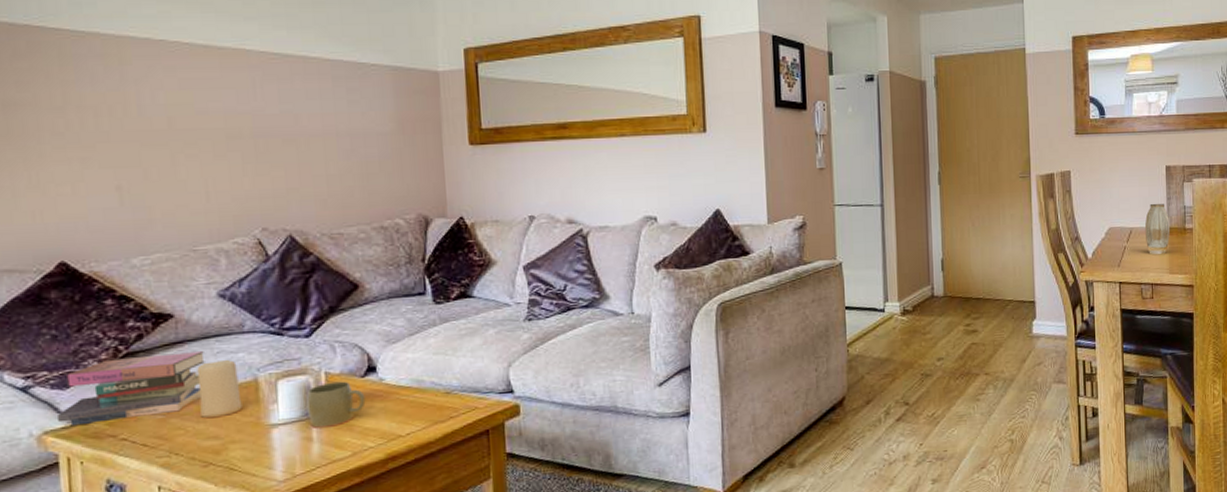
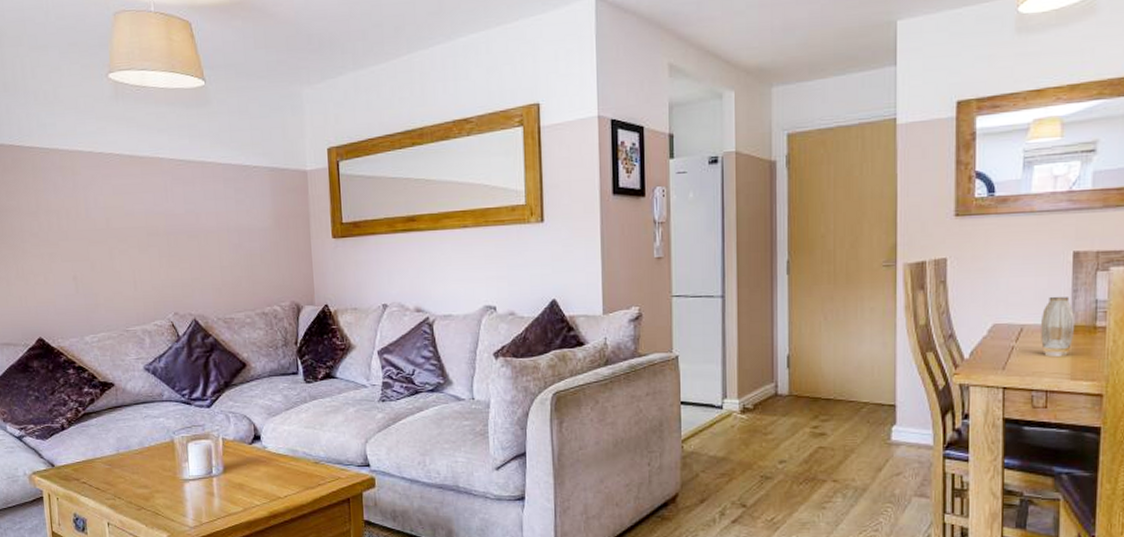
books: present [56,351,205,426] -> none [40,415,137,469]
candle: present [197,359,242,419] -> none [131,422,163,471]
mug: present [306,381,366,428] -> none [209,446,253,485]

